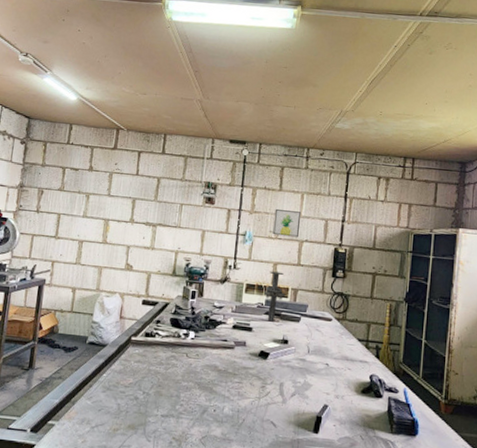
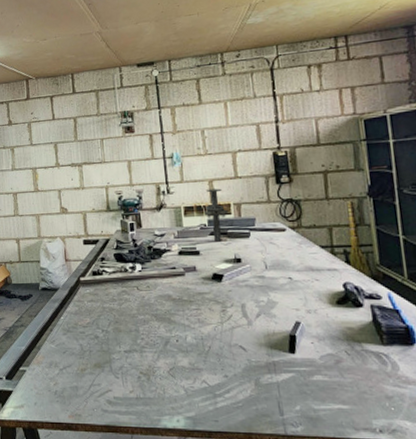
wall art: present [272,208,302,238] -> none [198,121,230,152]

